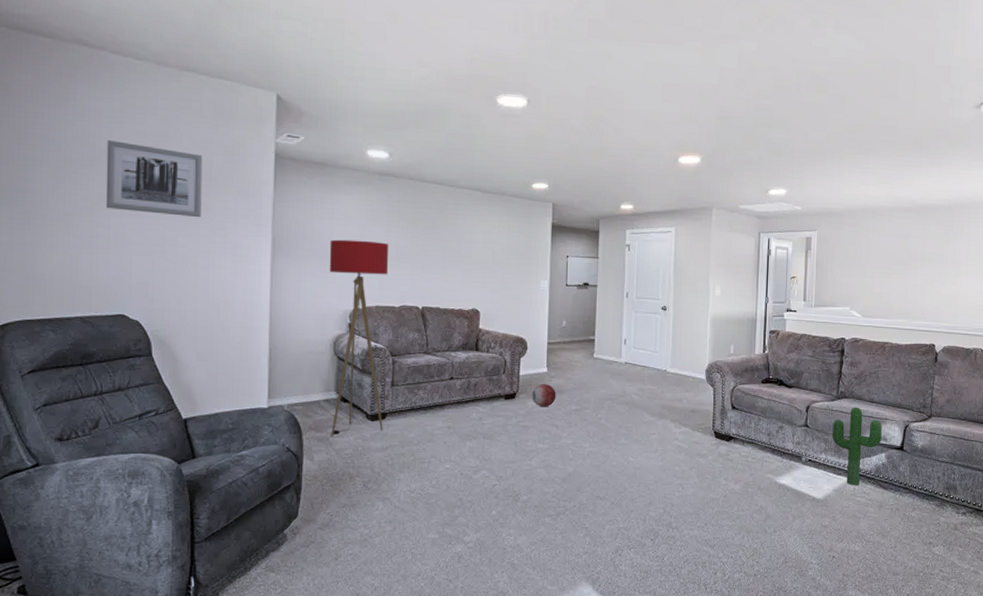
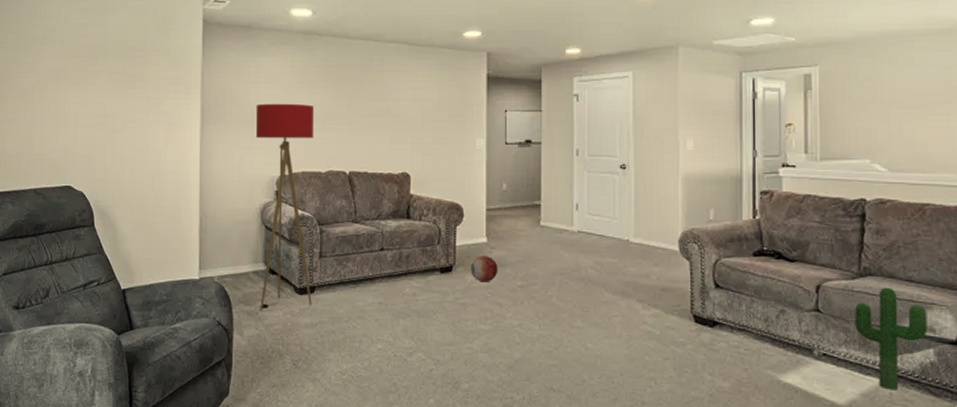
wall art: present [105,140,203,218] -> none [55,19,138,89]

